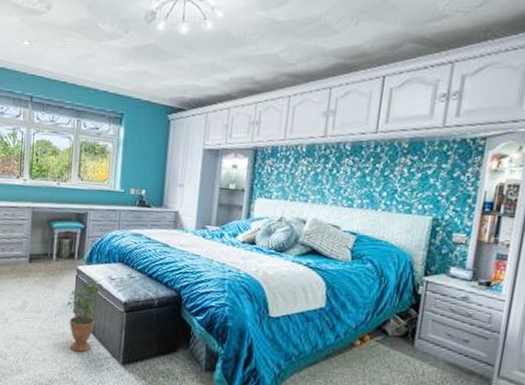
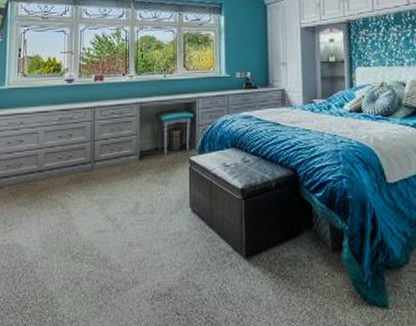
potted plant: present [66,278,102,353] -> none [181,167,217,251]

